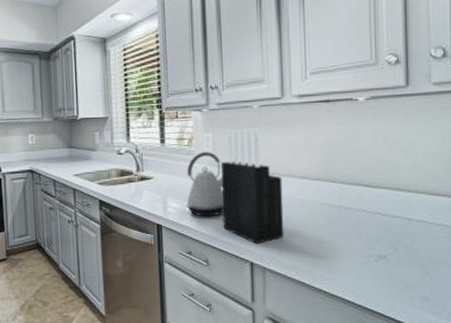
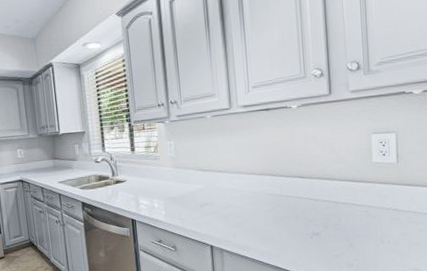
kettle: present [186,152,224,217] -> none [154,156,187,211]
knife block: present [221,128,284,244] -> none [183,135,237,230]

